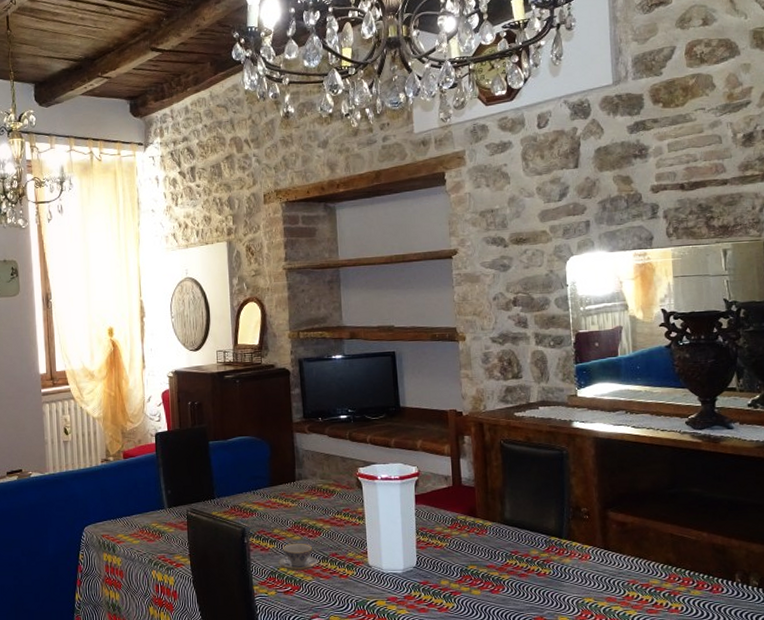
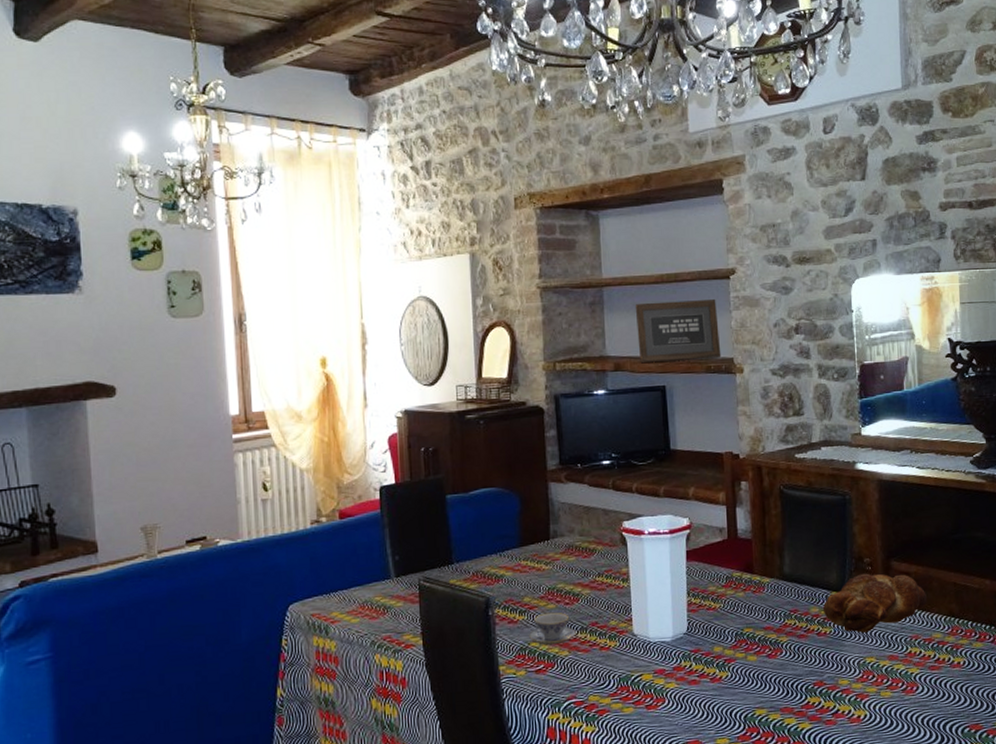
picture frame: none [367,276,445,333] -> present [635,298,722,364]
bread loaf: none [543,521,644,575] -> present [823,573,927,633]

